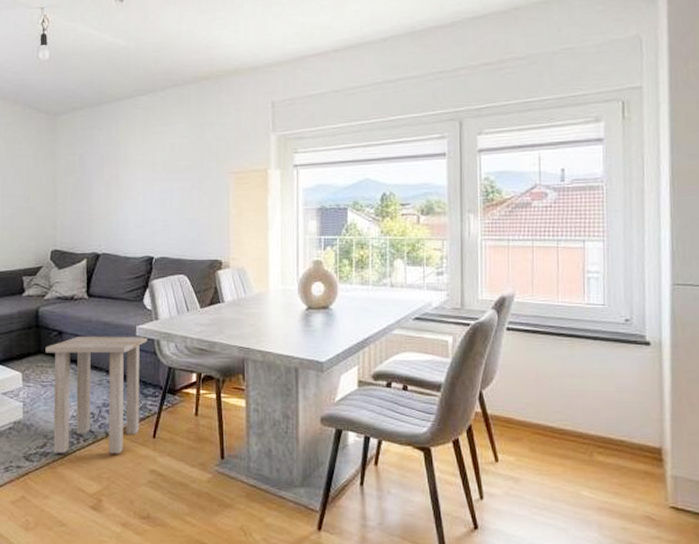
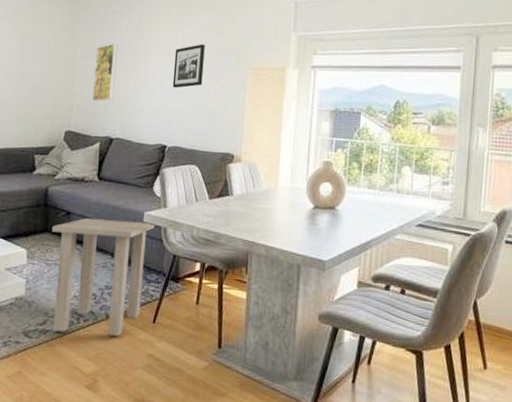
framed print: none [76,159,97,218] -> present [92,43,118,102]
picture frame: none [155,152,185,199] -> present [172,44,205,88]

